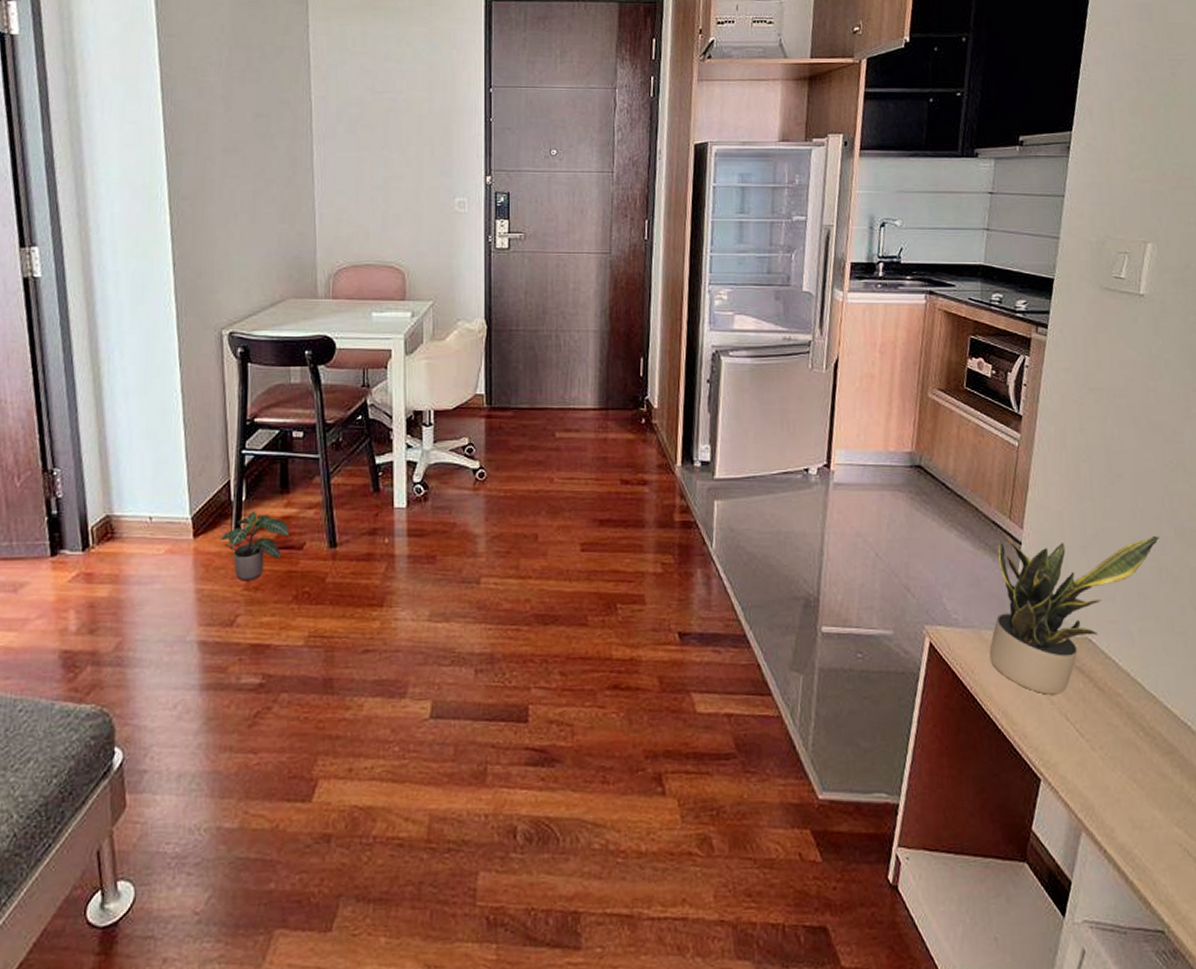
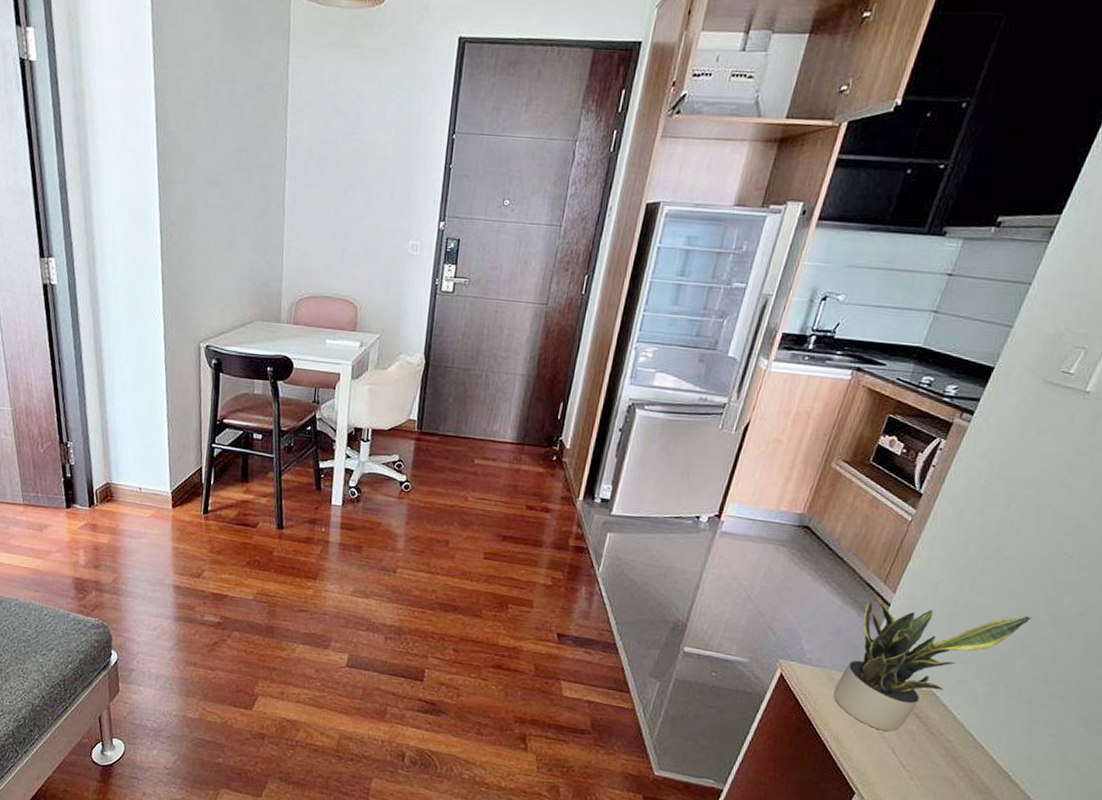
potted plant: present [219,510,290,581] -> none [192,493,247,546]

